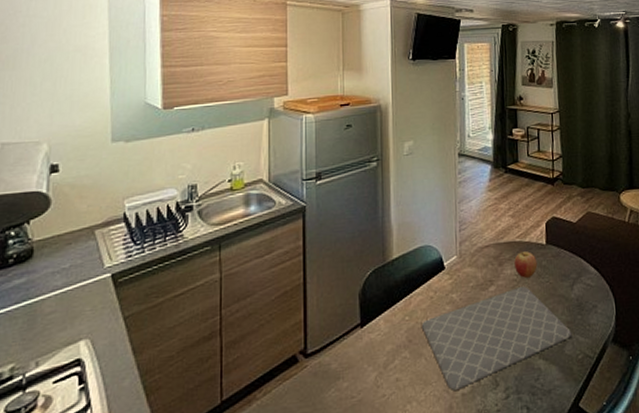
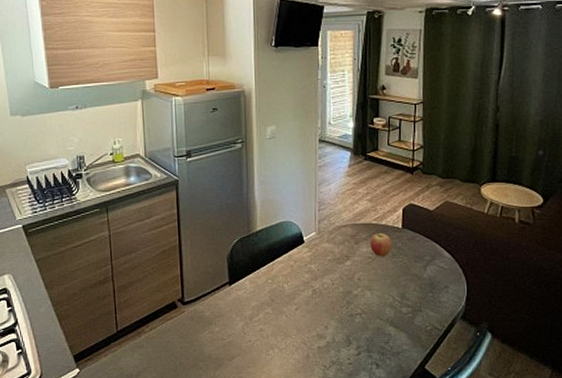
placemat: present [422,286,572,390] -> none [283,264,423,343]

